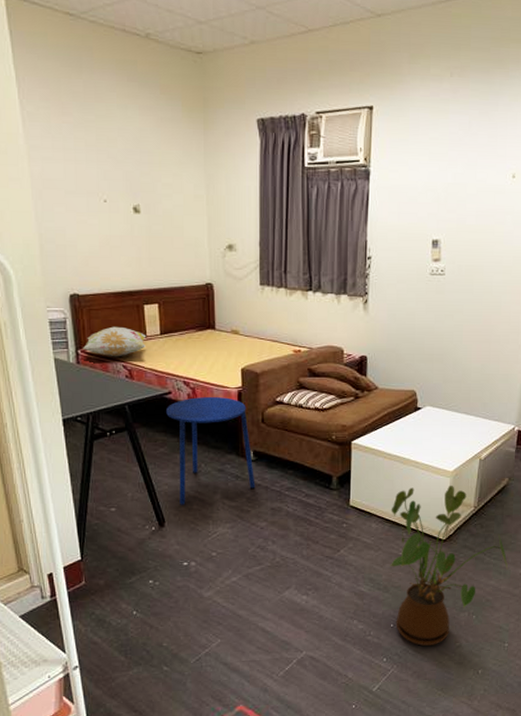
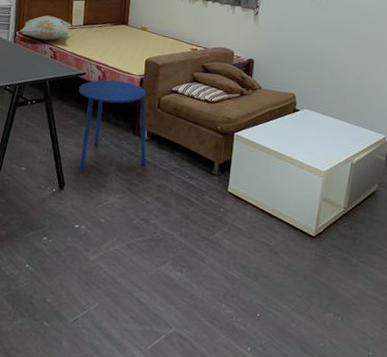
house plant: present [390,486,508,647] -> none [260,182,375,343]

